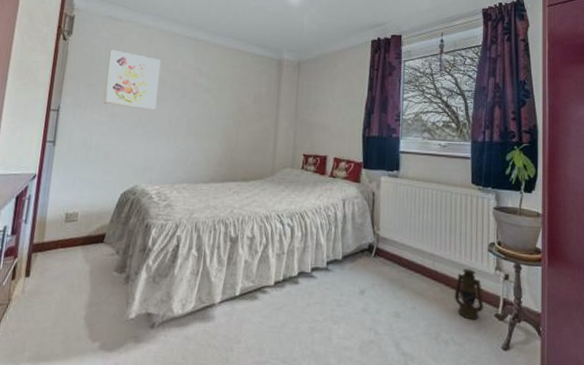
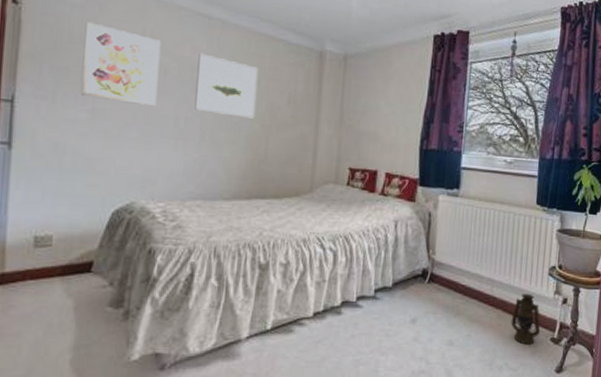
wall art: none [183,67,232,116] -> present [194,53,259,119]

